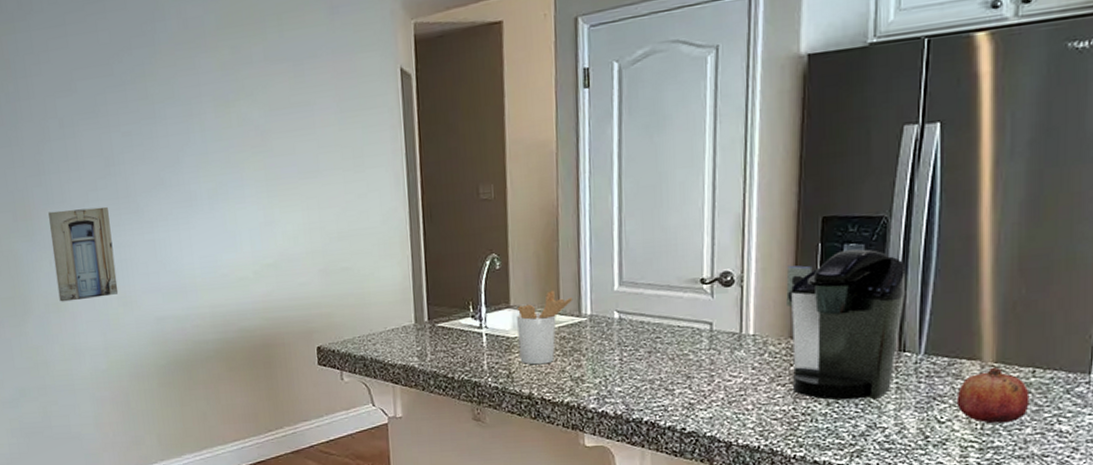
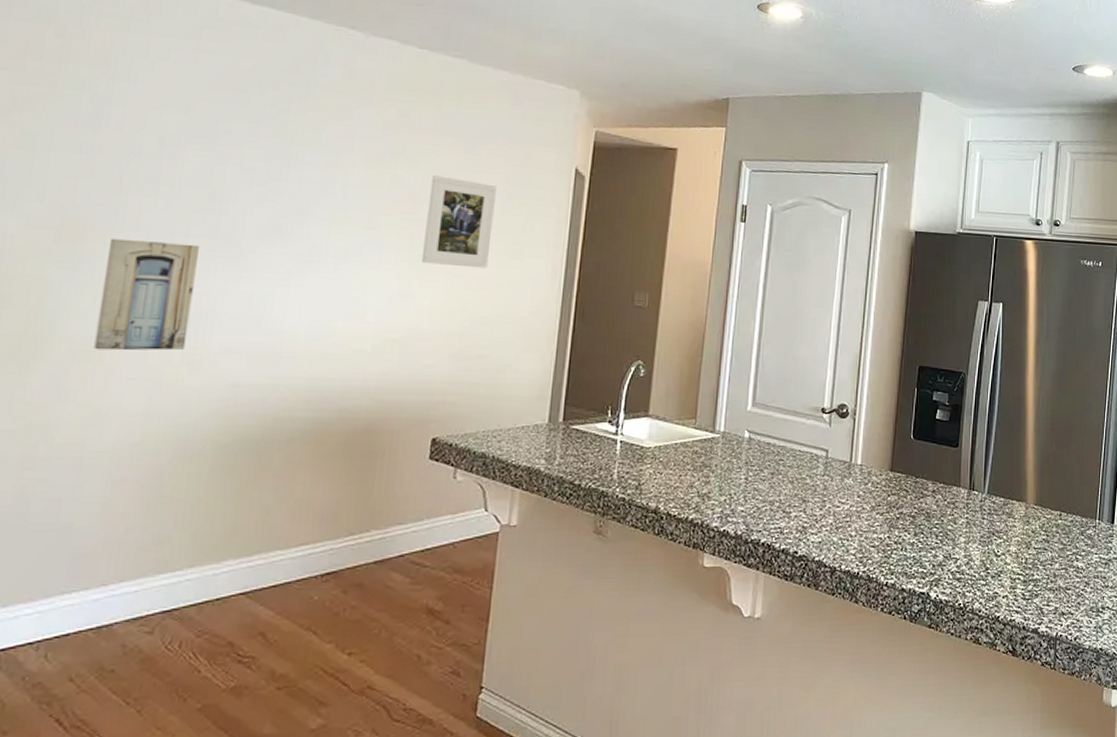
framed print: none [271,103,335,191] -> present [421,175,496,269]
utensil holder: present [517,290,573,365] -> none [651,404,710,478]
coffee maker: present [786,249,905,401] -> none [888,397,976,531]
fruit: present [956,367,1030,424] -> none [1008,509,1058,559]

